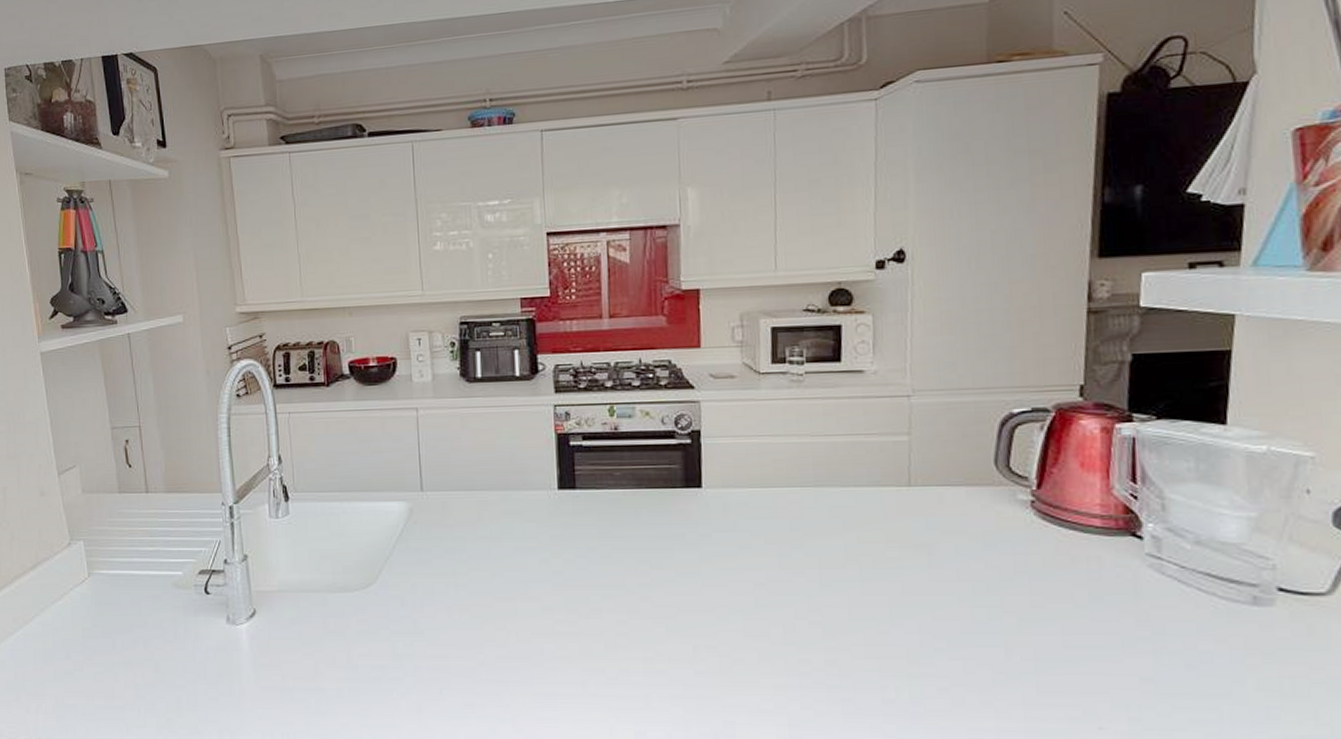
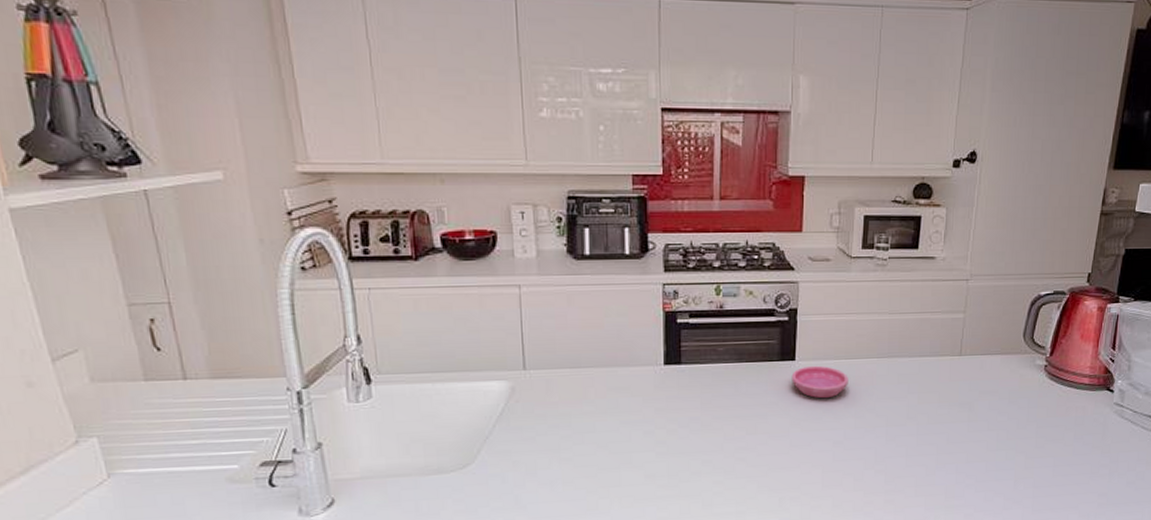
saucer: none [698,494,767,532] -> present [791,365,848,399]

